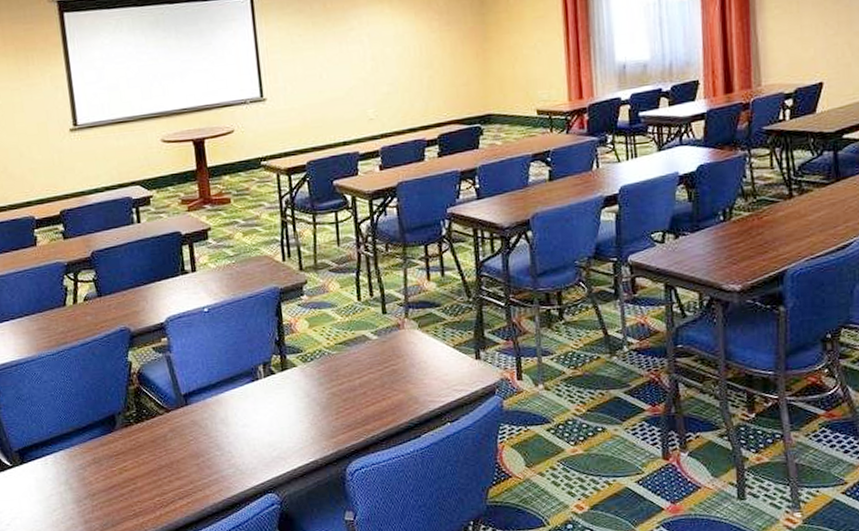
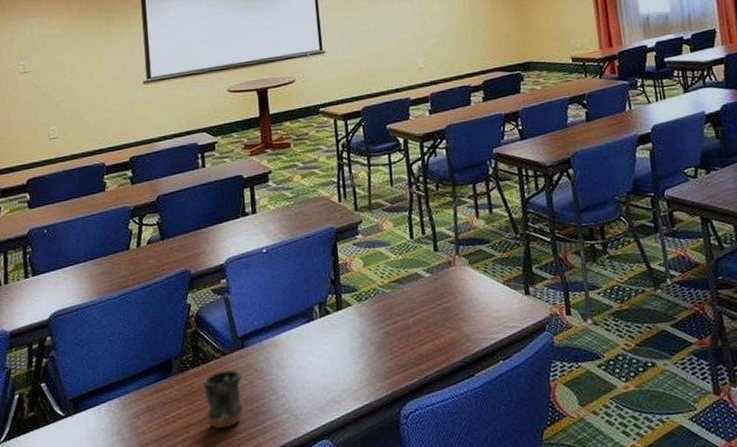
mug: none [148,425,189,482] -> present [203,369,243,429]

